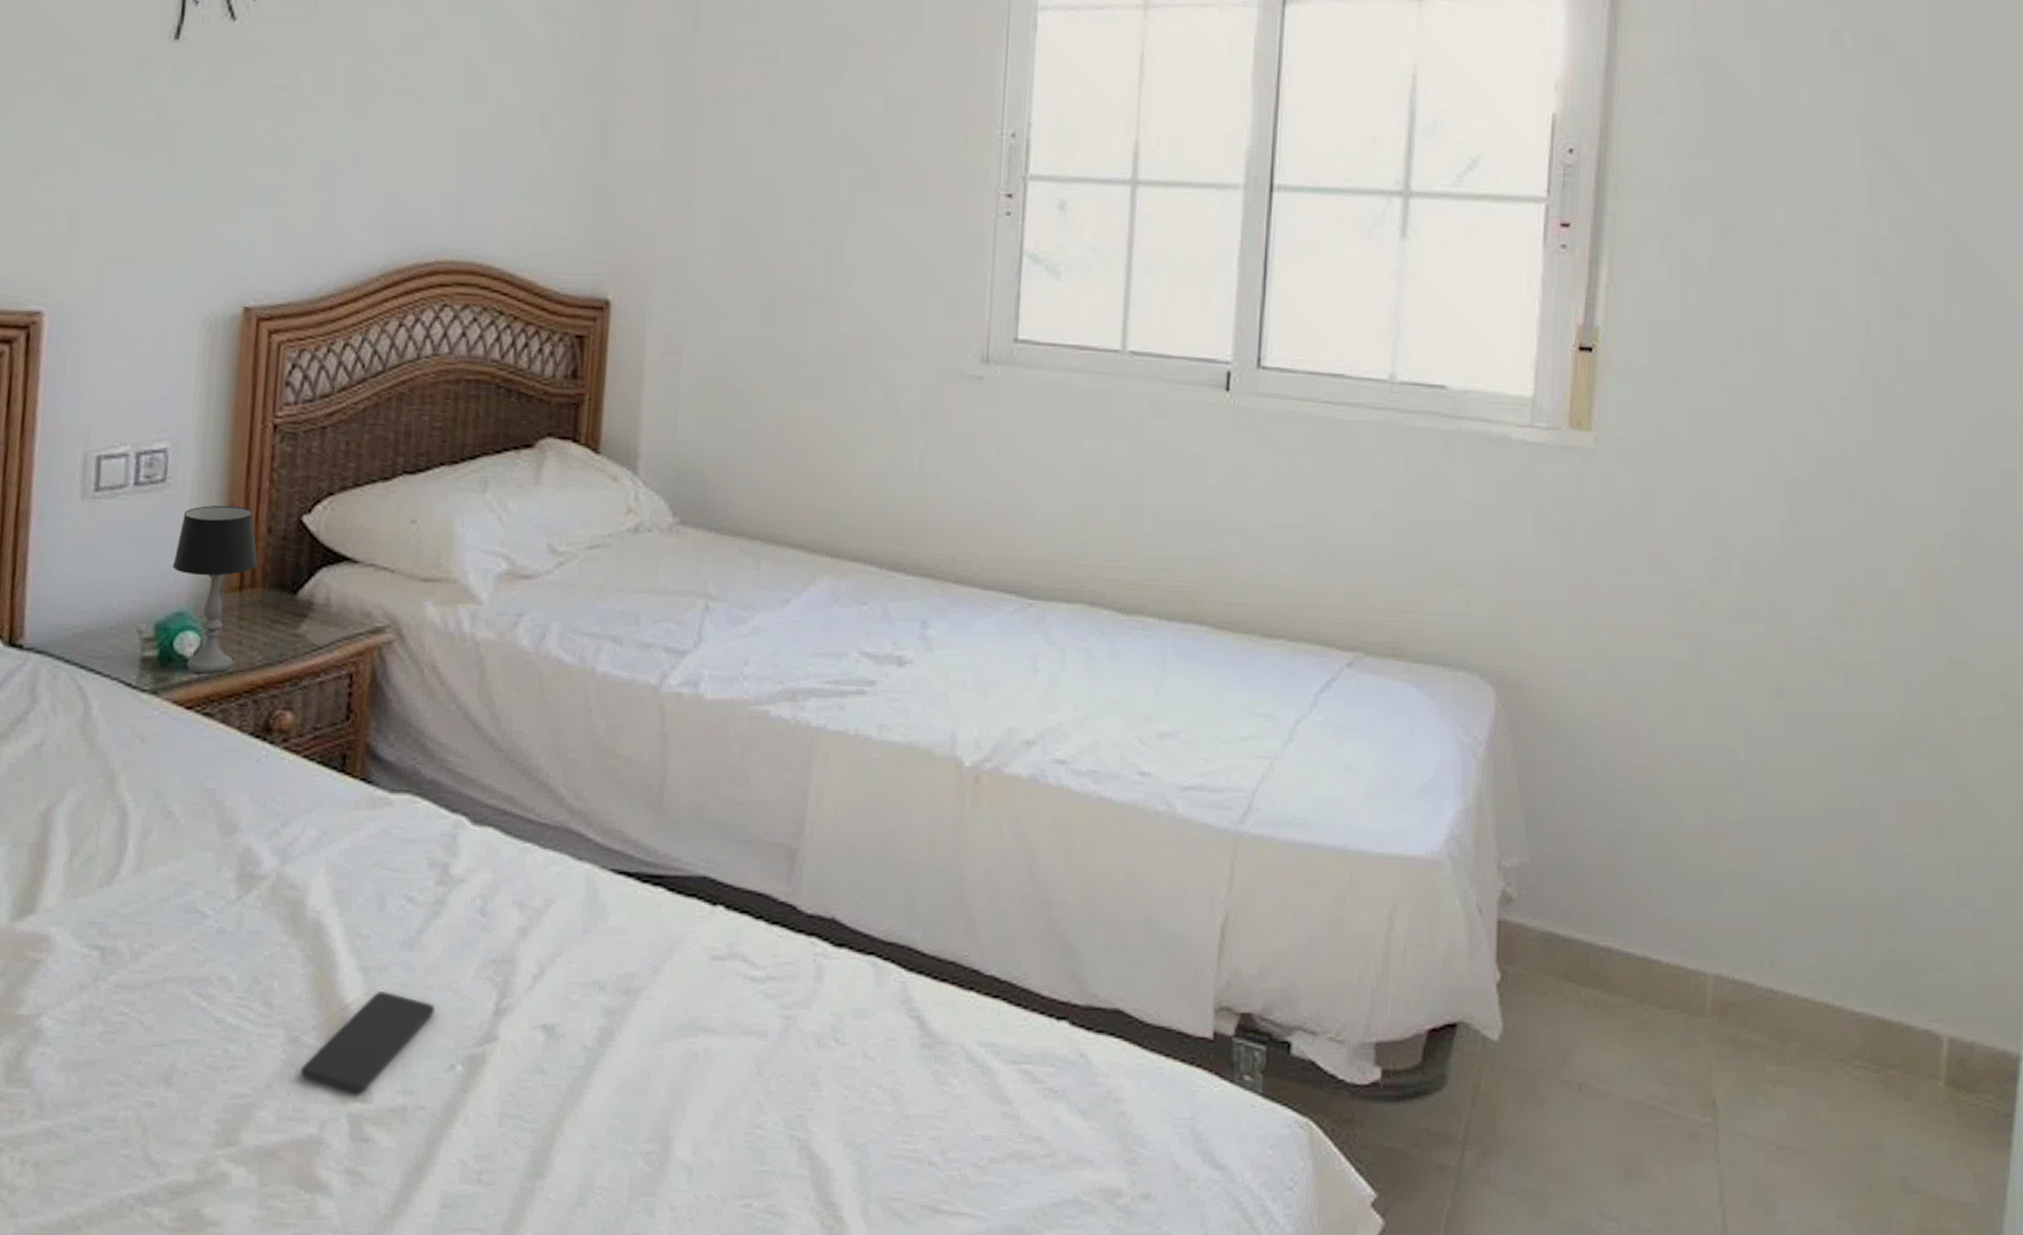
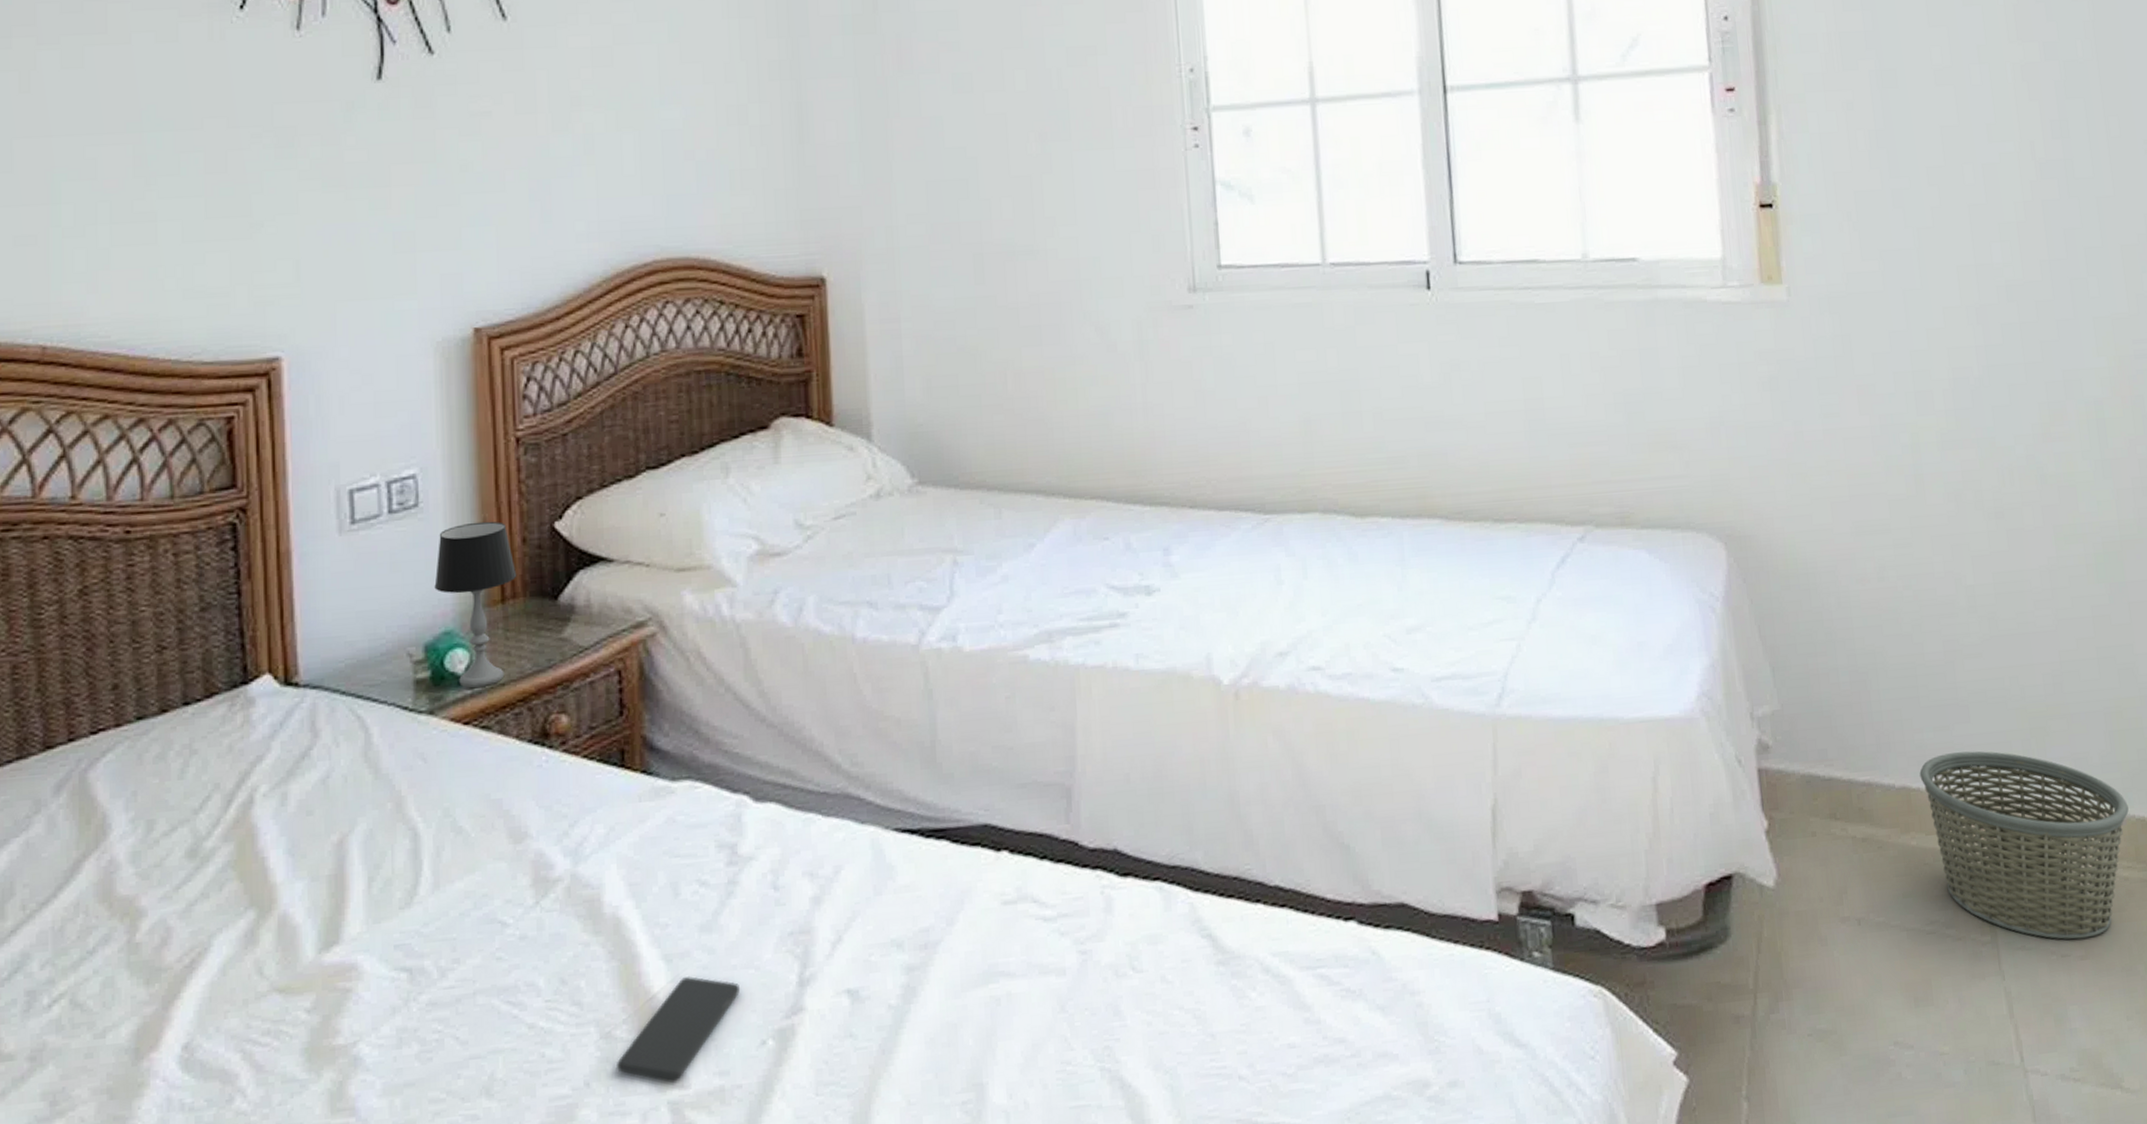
basket: none [1662,929,1870,1133] -> present [1919,751,2129,940]

